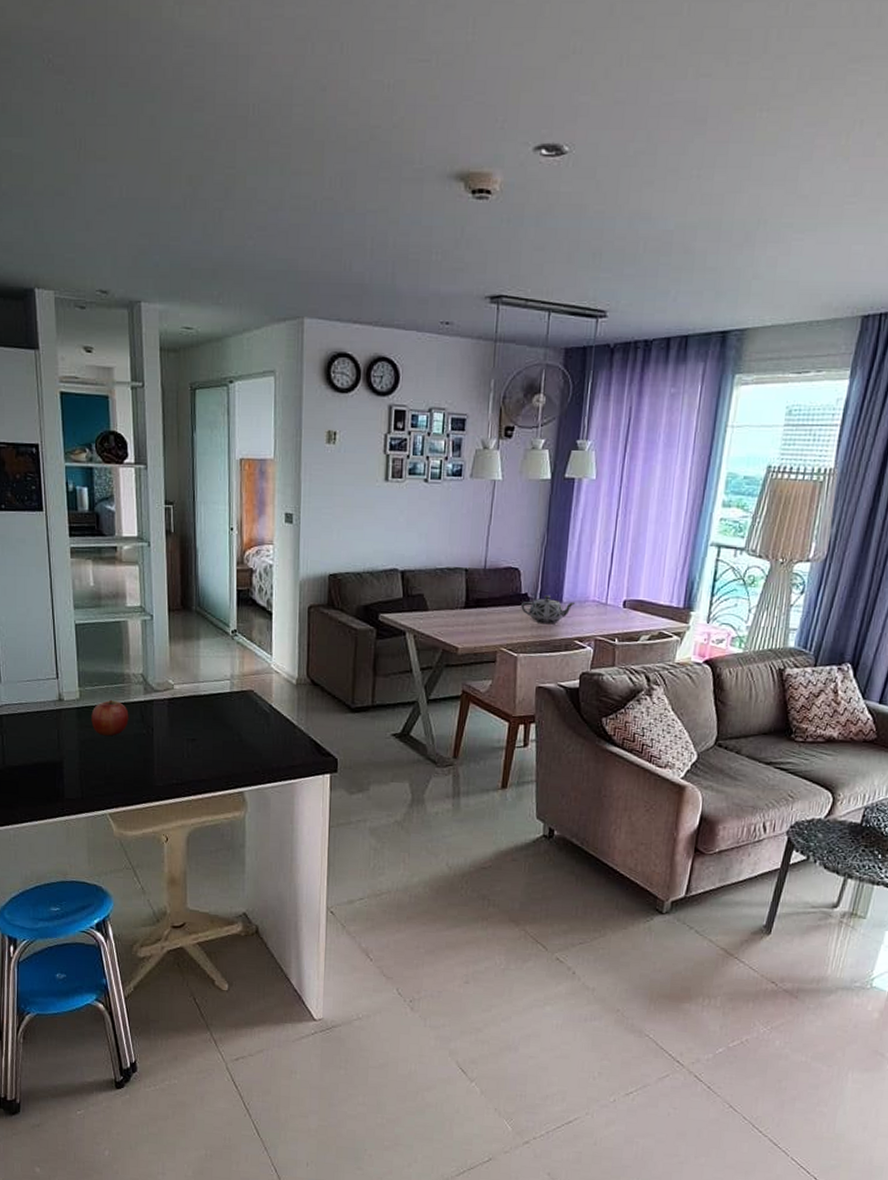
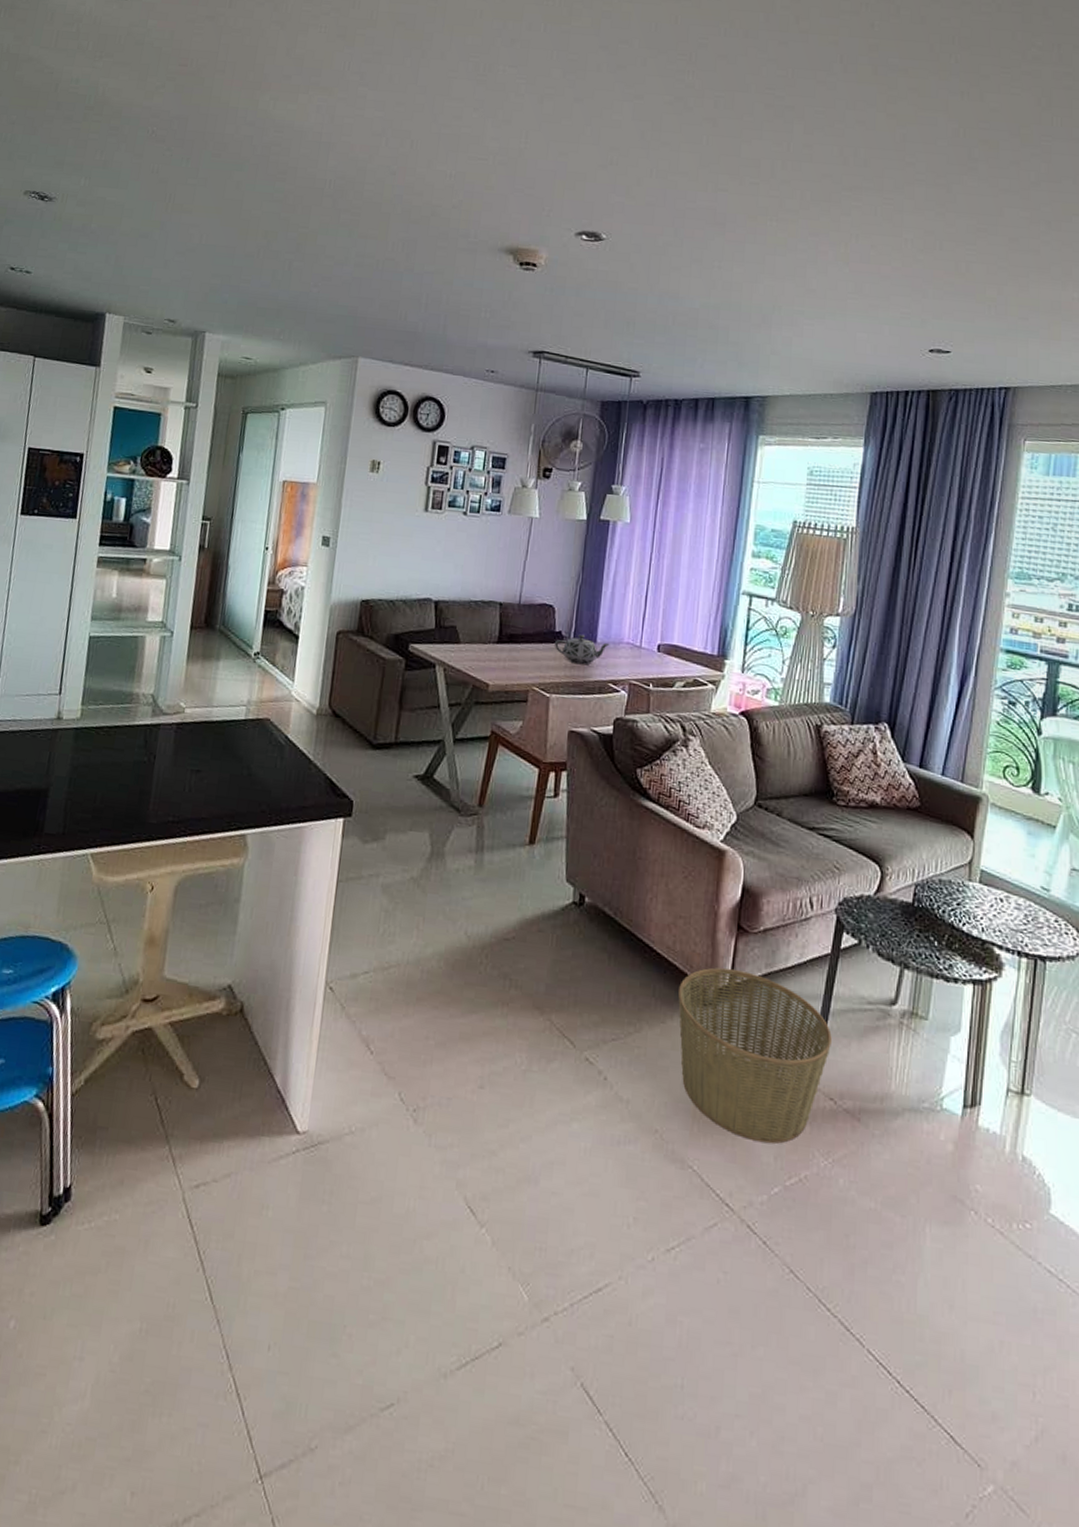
fruit: present [91,699,129,737] -> none [88,721,132,763]
basket: none [638,884,777,1017] -> present [677,967,832,1144]

